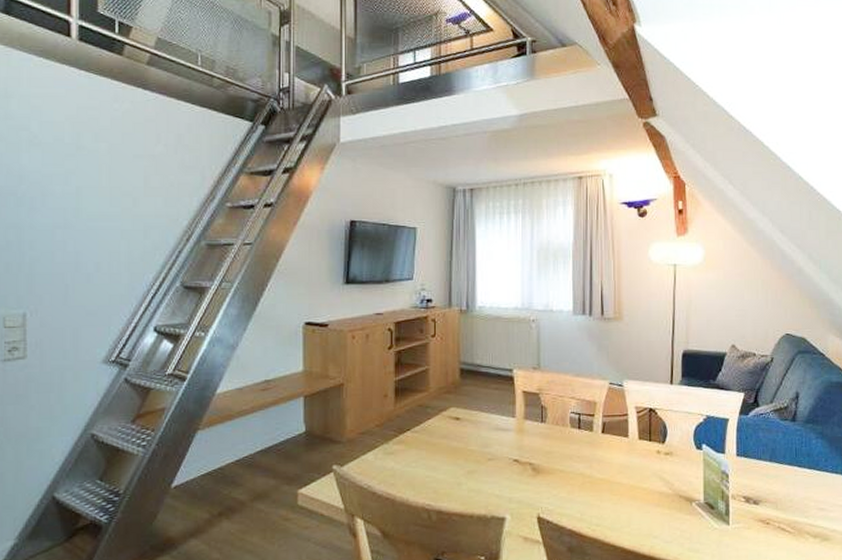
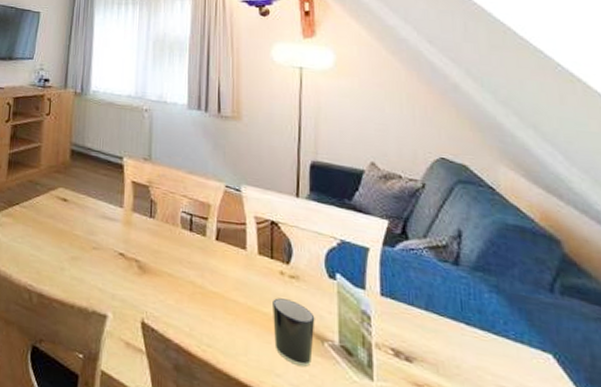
mug: none [651,473,685,525] -> present [273,298,315,367]

